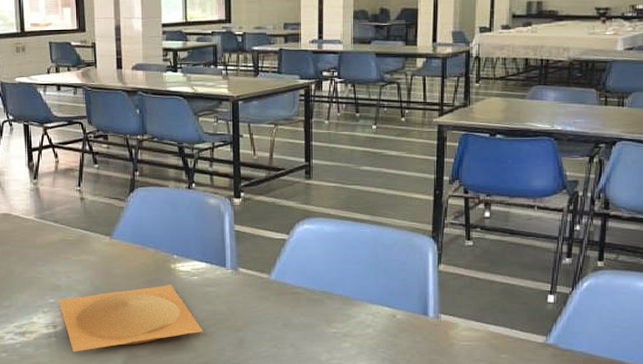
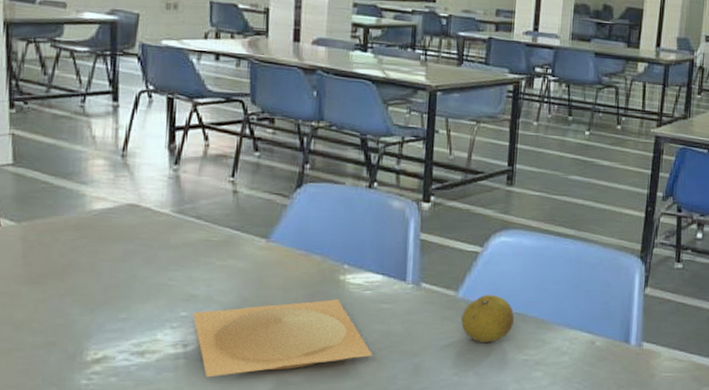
fruit: none [275,276,322,318] -> present [461,295,515,342]

